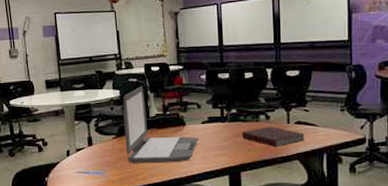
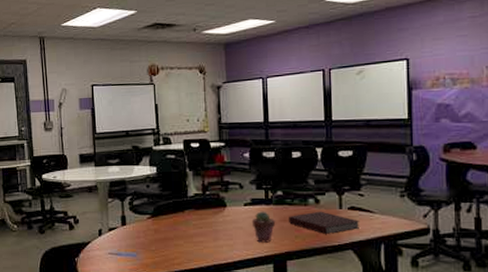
laptop: present [123,86,199,164] -> none [159,163,241,247]
potted succulent: none [209,128,231,157] -> present [251,211,276,243]

